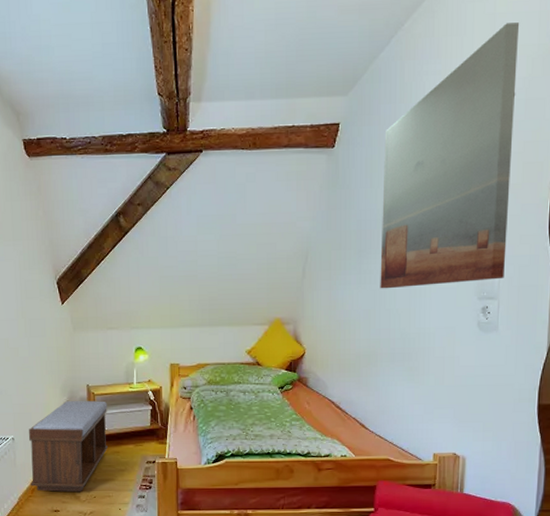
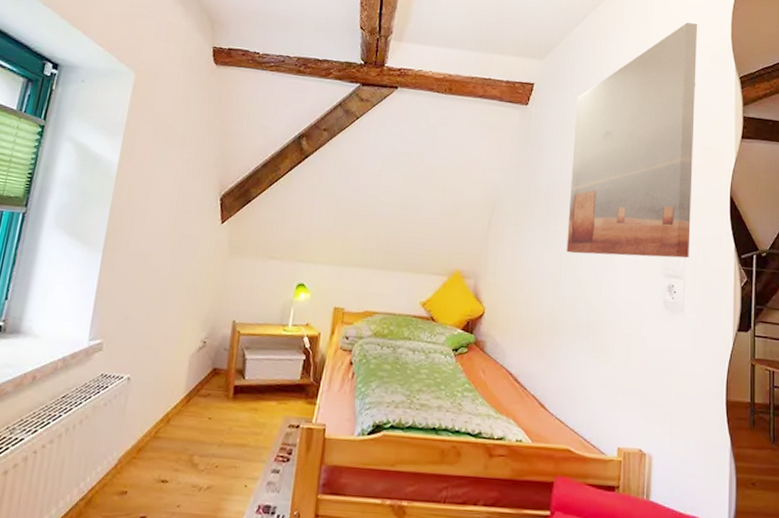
bench: present [28,401,108,492] -> none [138,338,253,457]

